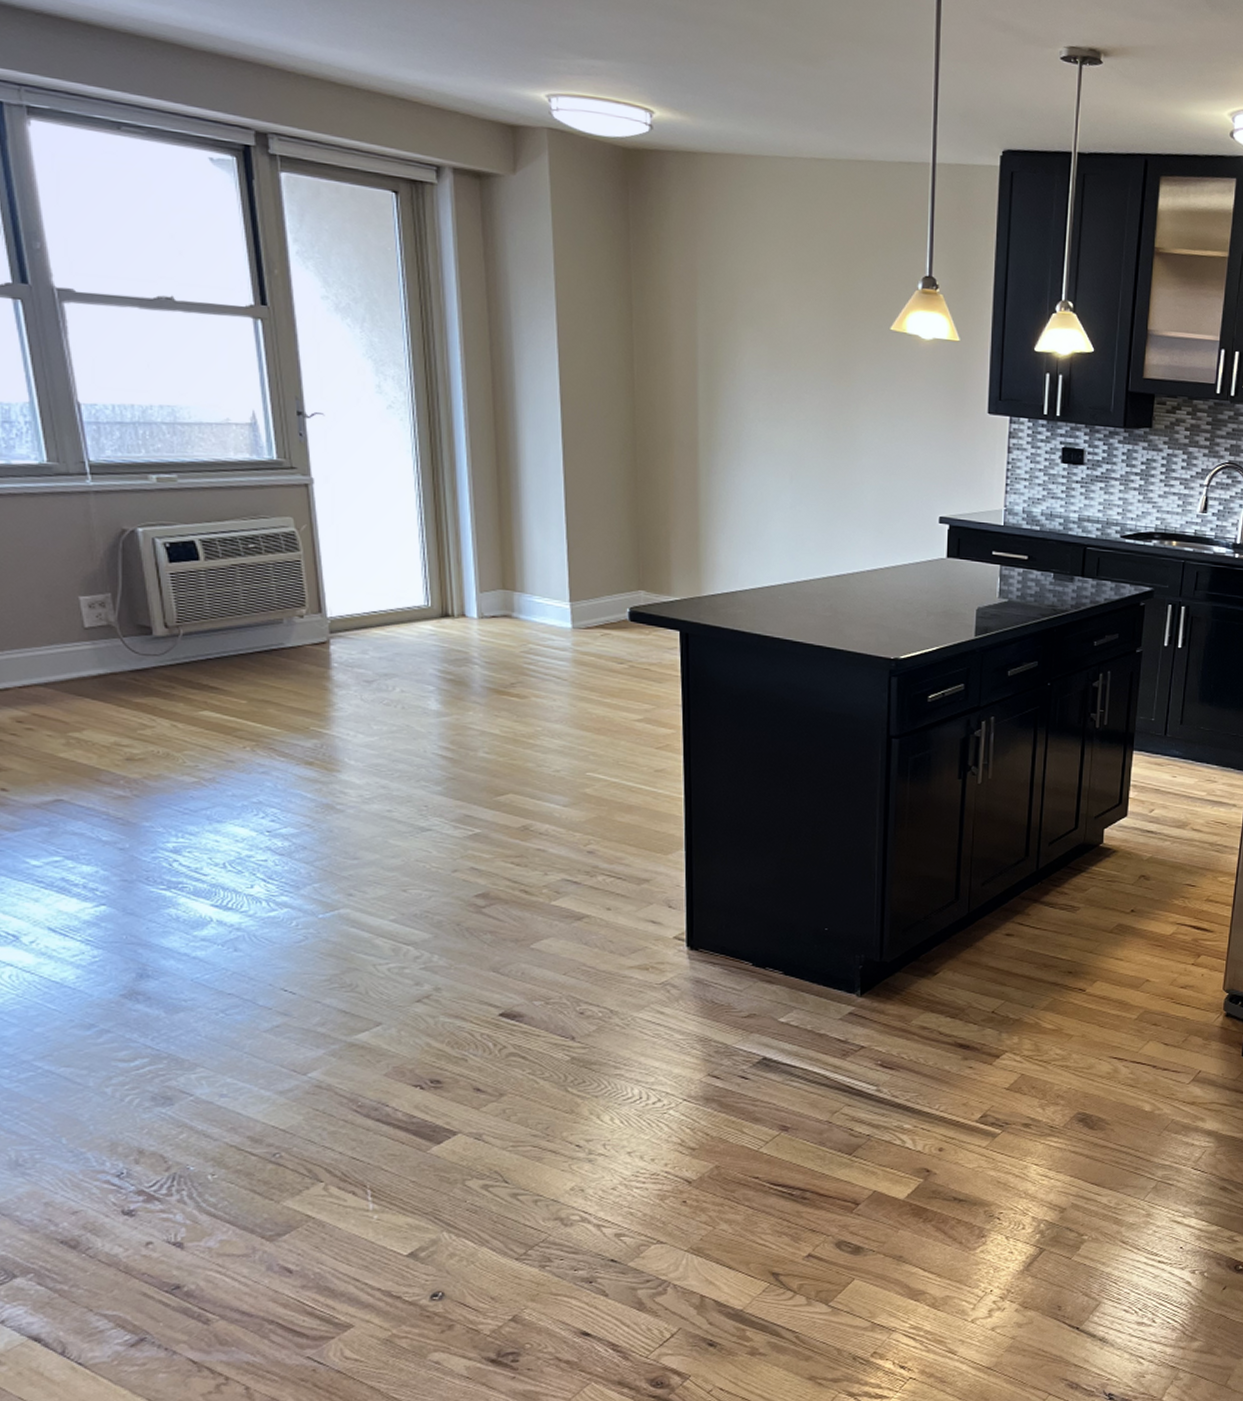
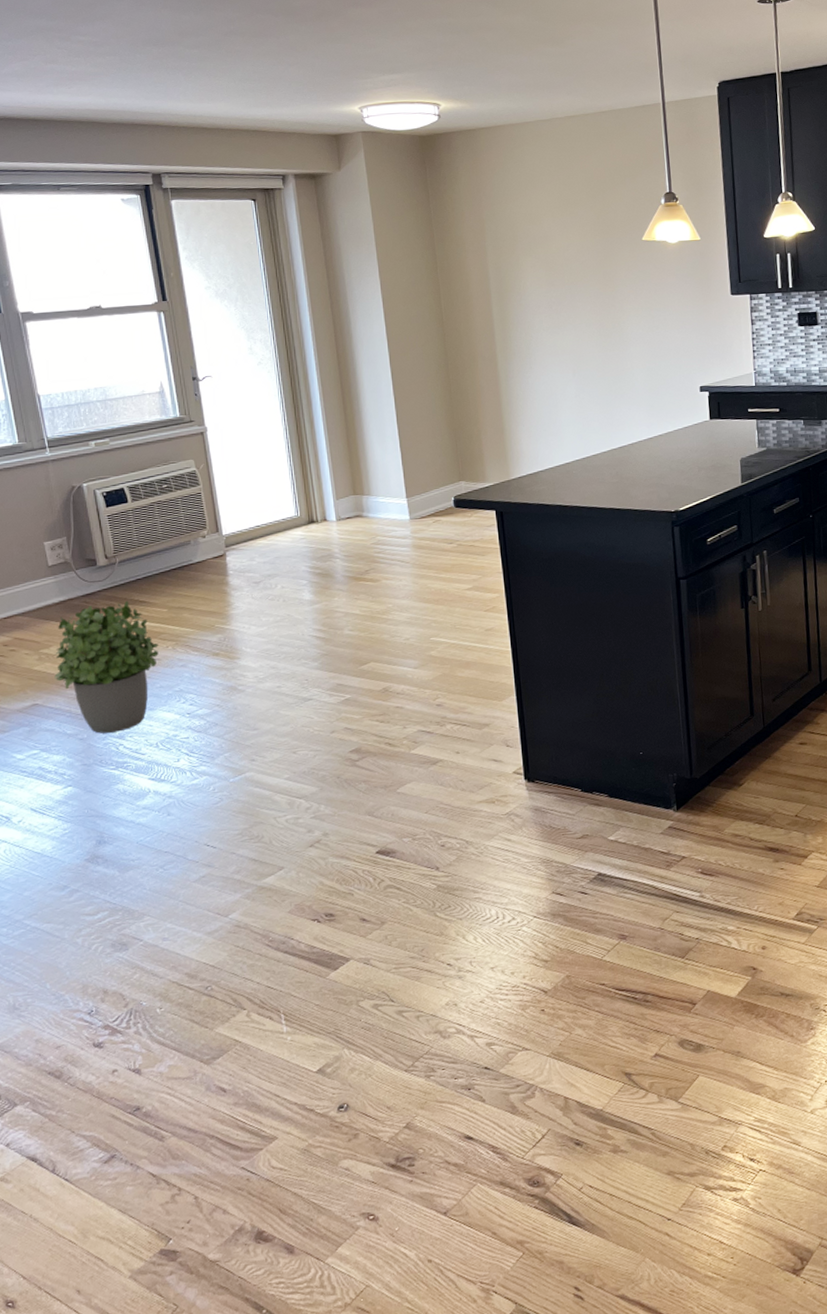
potted plant: none [87,684,232,845] -> present [54,600,159,734]

